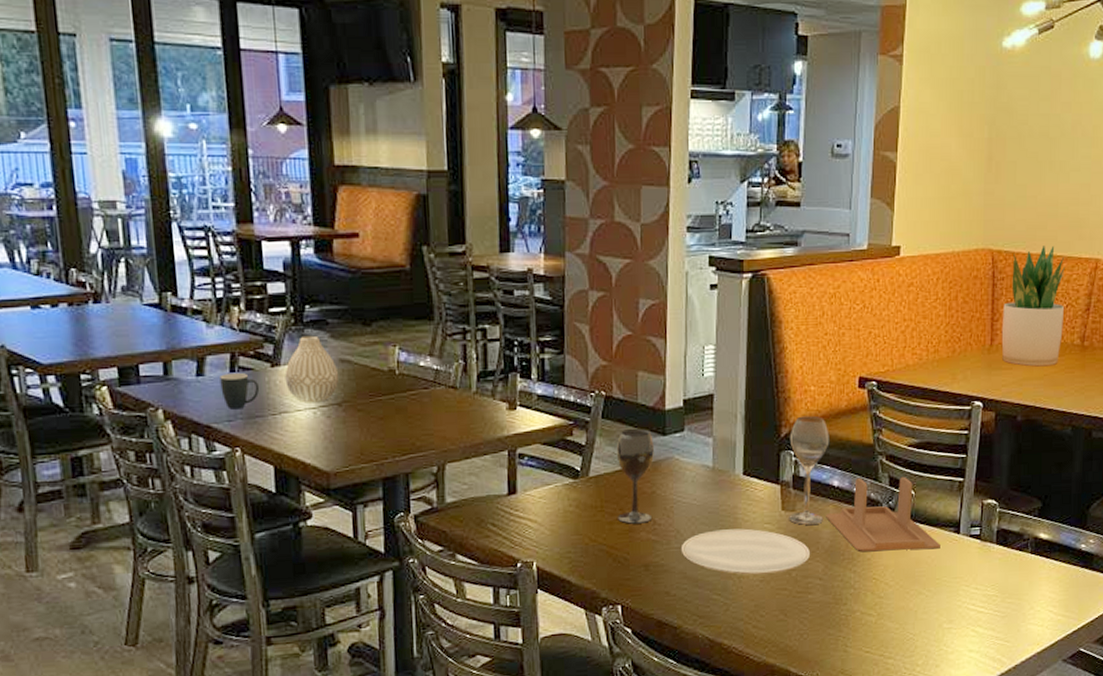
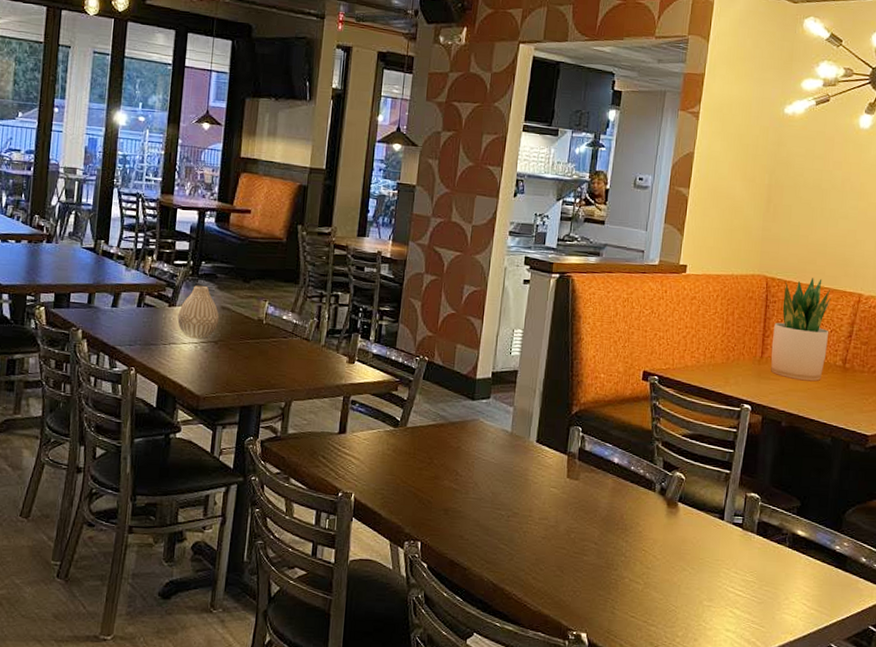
mug: present [220,373,260,410] -> none [128,308,158,337]
wine glass: present [616,428,654,524] -> none [427,390,464,473]
plate: present [680,528,810,575] -> none [477,487,588,533]
wineglass: present [789,415,830,526] -> none [572,398,614,495]
napkin holder: present [826,476,940,551] -> none [605,458,706,531]

